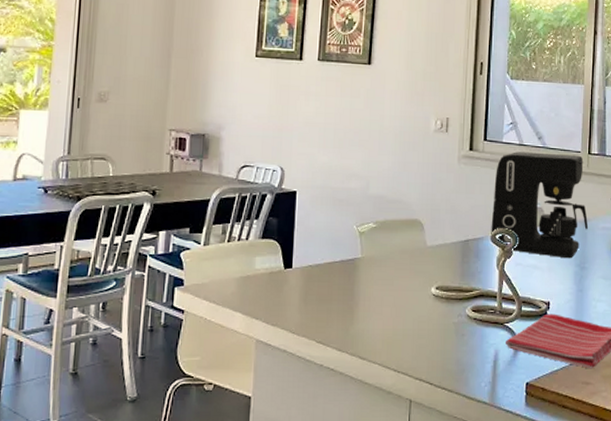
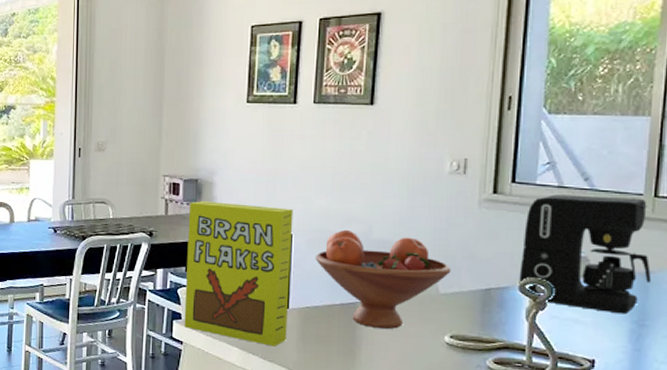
cereal box: none [186,157,298,309] -> present [184,201,293,346]
fruit bowl: none [318,185,436,283] -> present [315,229,451,329]

